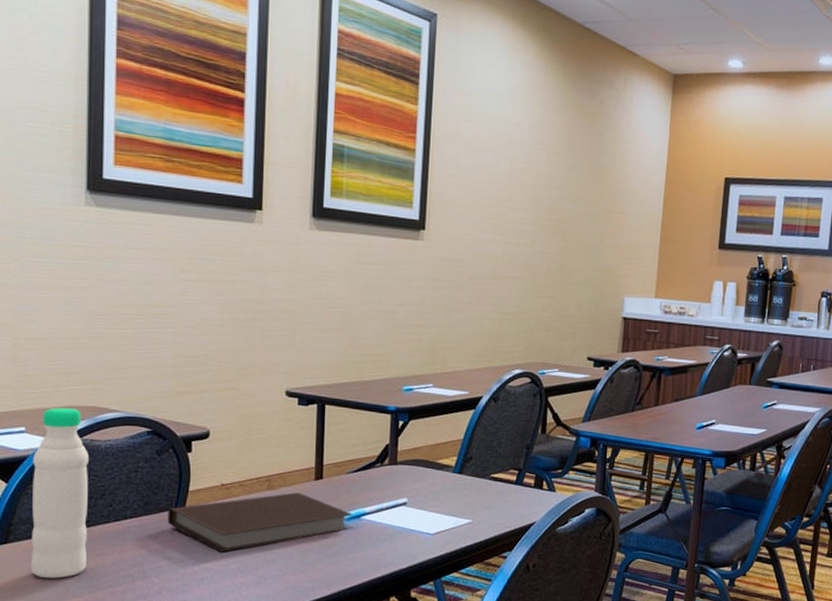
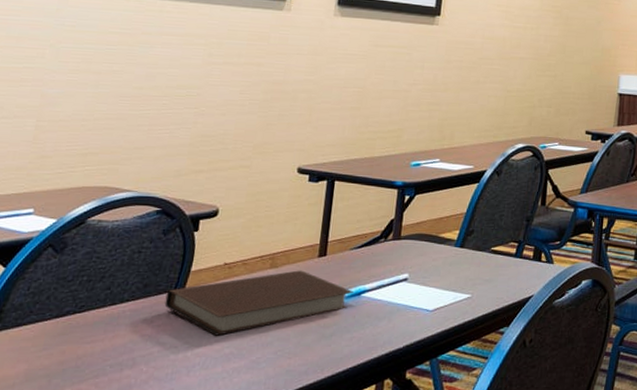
water bottle: present [30,407,90,579] -> none [14,188,94,370]

